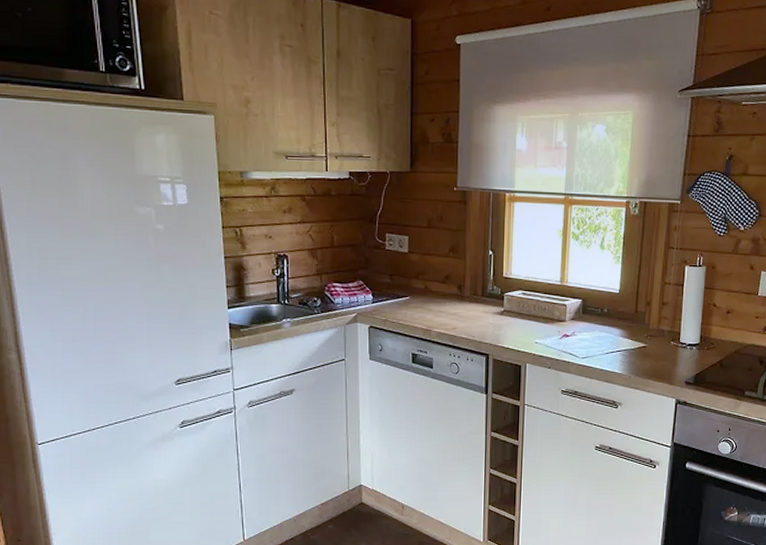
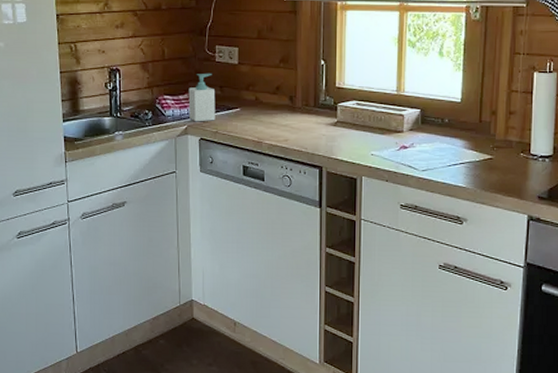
soap bottle: none [358,261,385,310] -> present [188,73,216,122]

